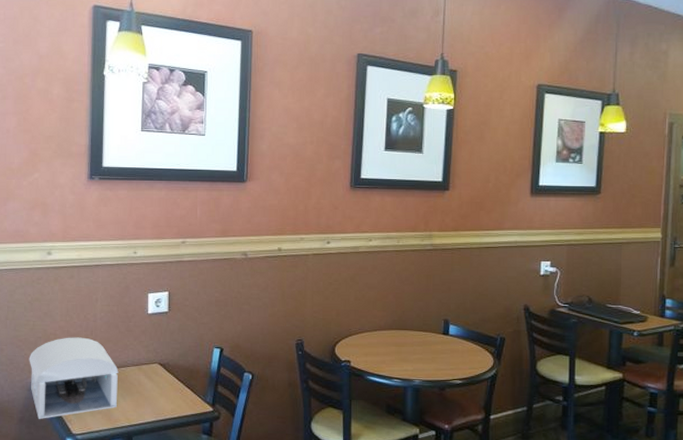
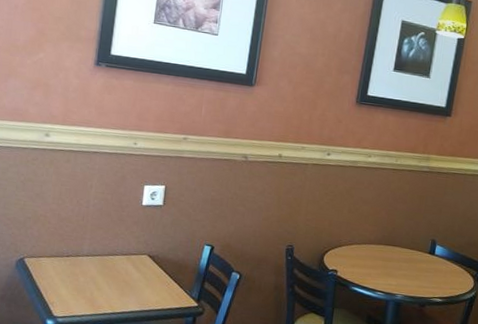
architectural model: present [29,337,119,419] -> none [15,220,107,299]

